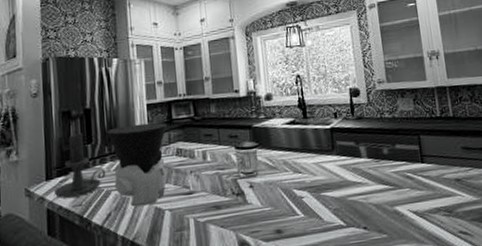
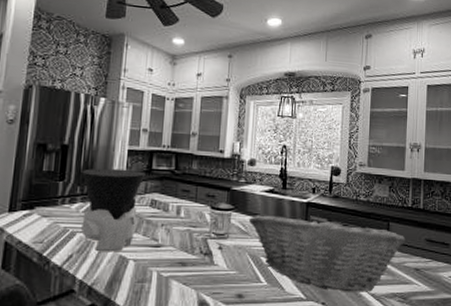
candle holder: present [53,133,106,198] -> none [15,168,74,233]
fruit basket: none [274,139,440,214] -> present [248,214,406,292]

